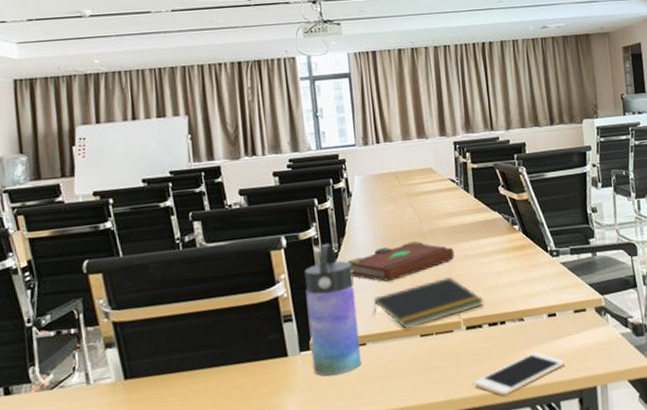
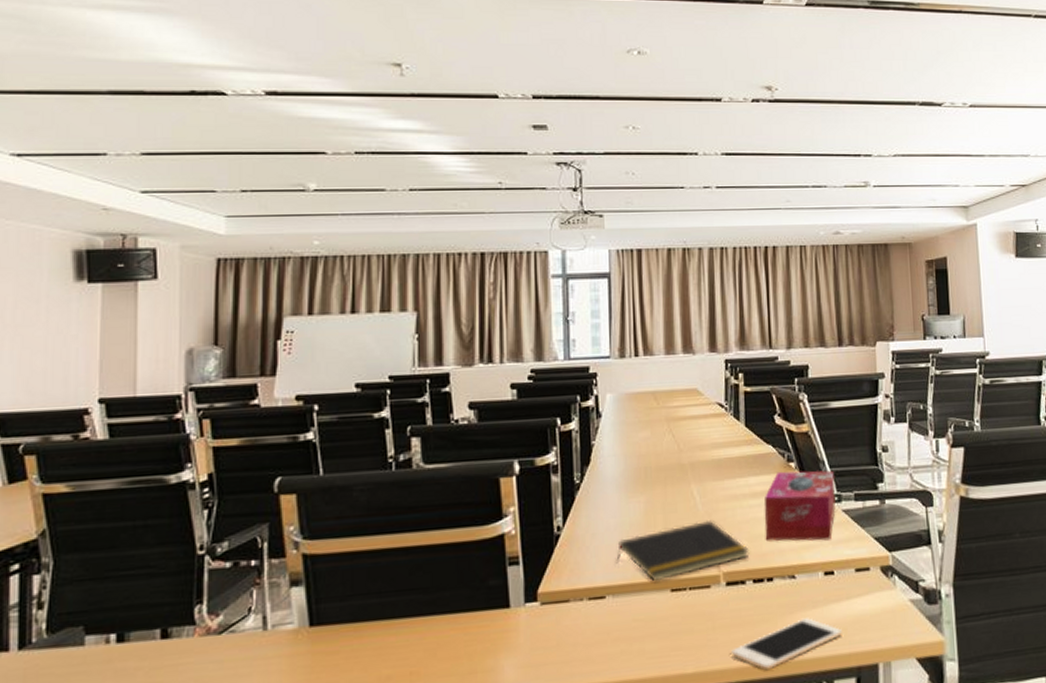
water bottle: present [304,244,362,376] -> none [537,472,599,635]
book: present [348,240,455,282] -> none [591,474,718,523]
tissue box: none [494,230,555,292] -> present [764,470,836,541]

